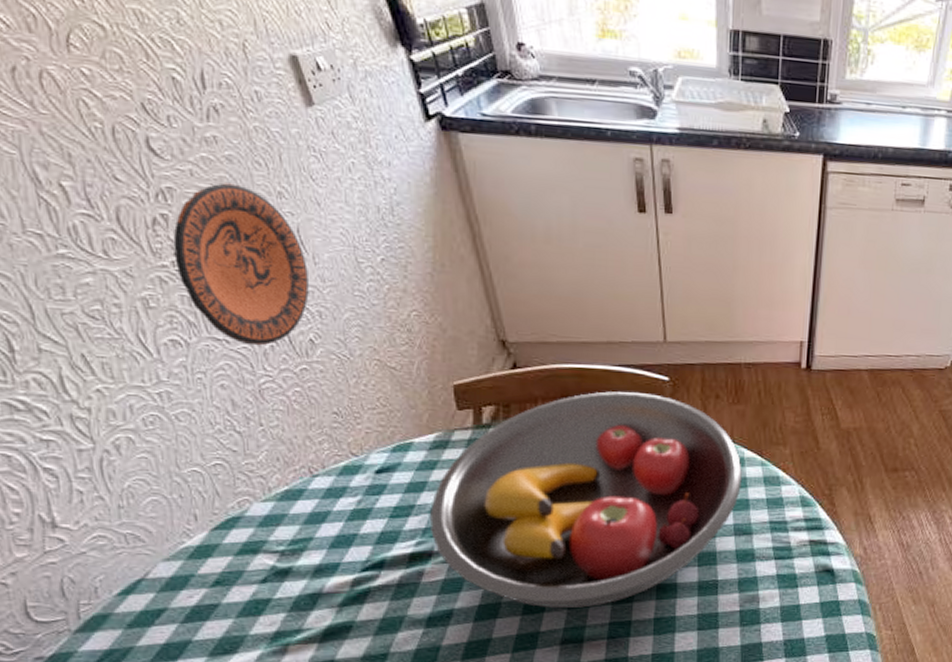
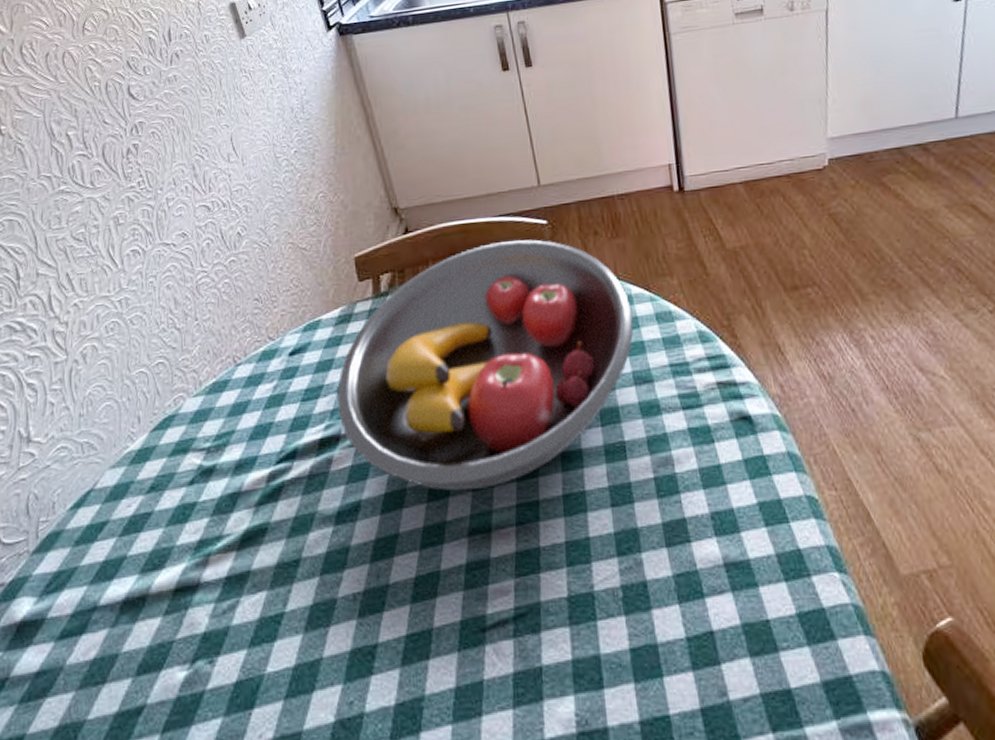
decorative plate: present [173,182,309,346] -> none [140,110,238,246]

